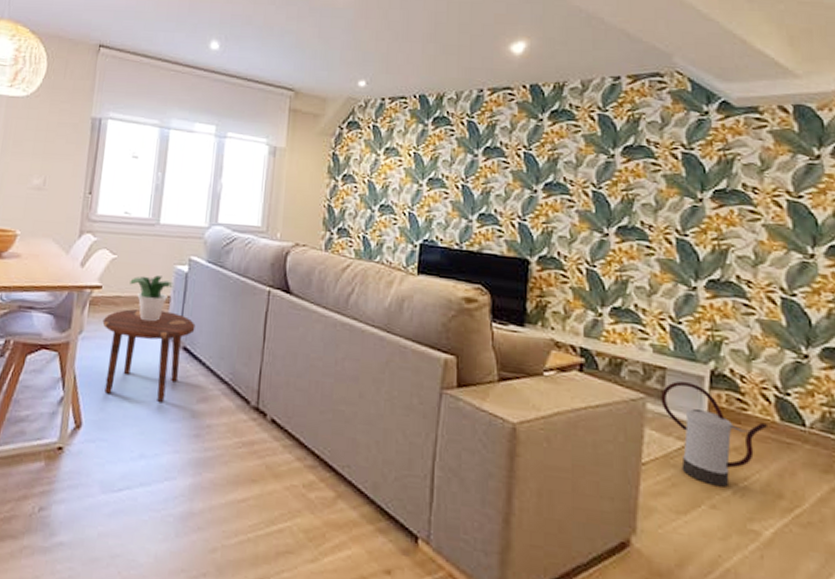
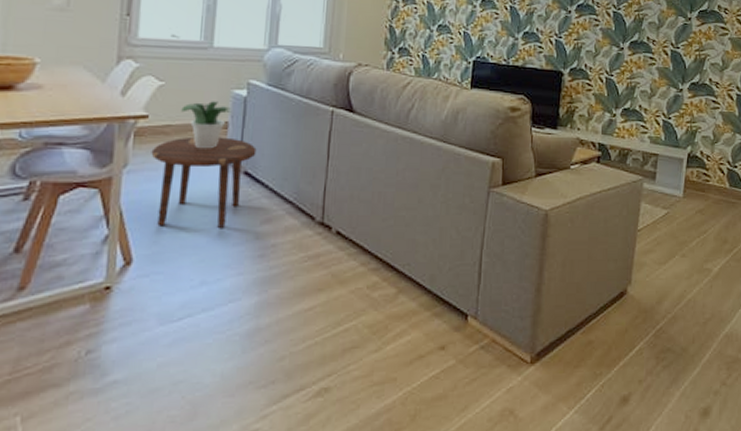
watering can: present [661,381,769,488] -> none [654,163,722,240]

